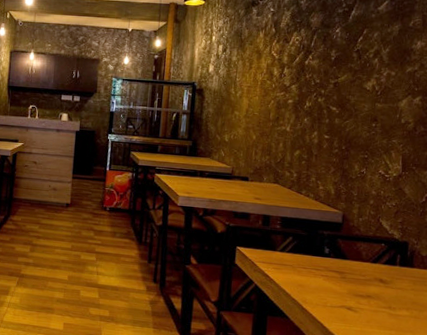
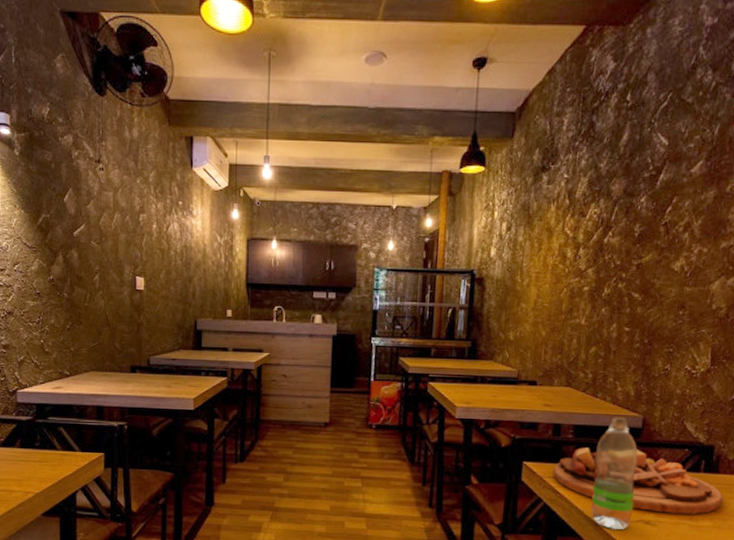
food platter: none [263,237,419,304] -> present [553,447,724,514]
bottle: none [297,212,339,313] -> present [591,417,638,529]

